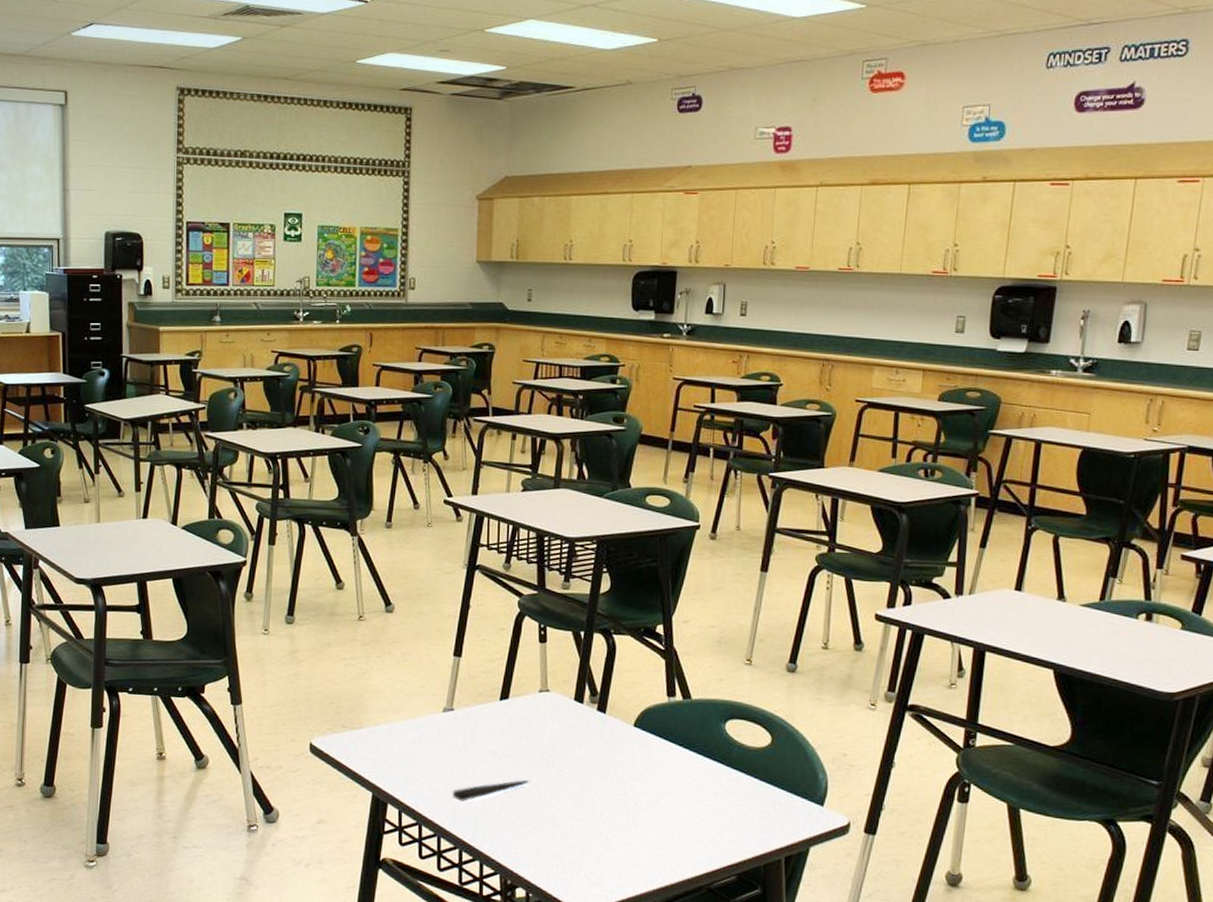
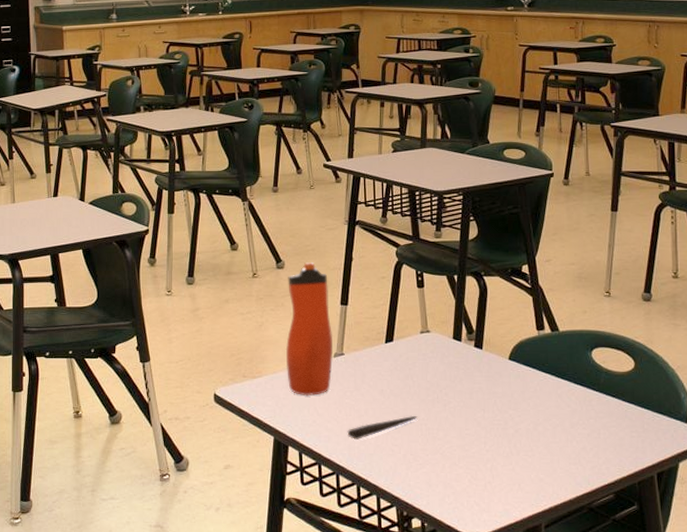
water bottle: none [389,607,443,752] -> present [285,263,334,397]

